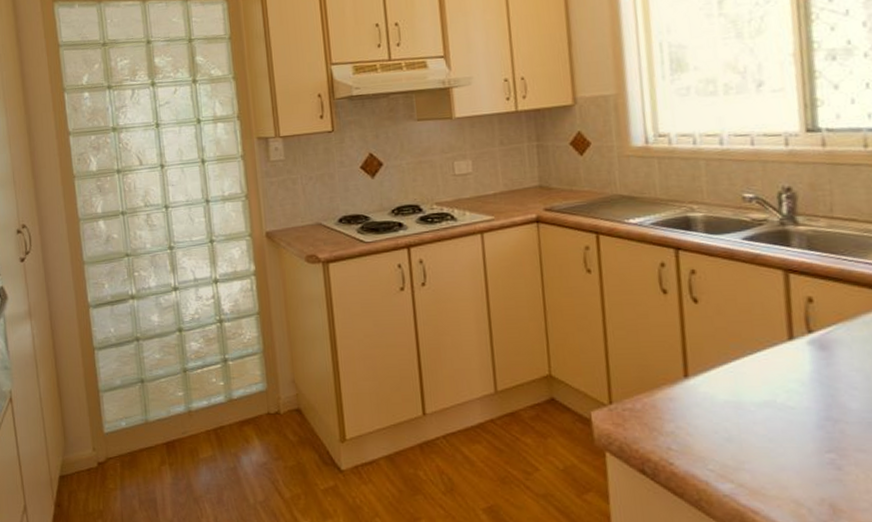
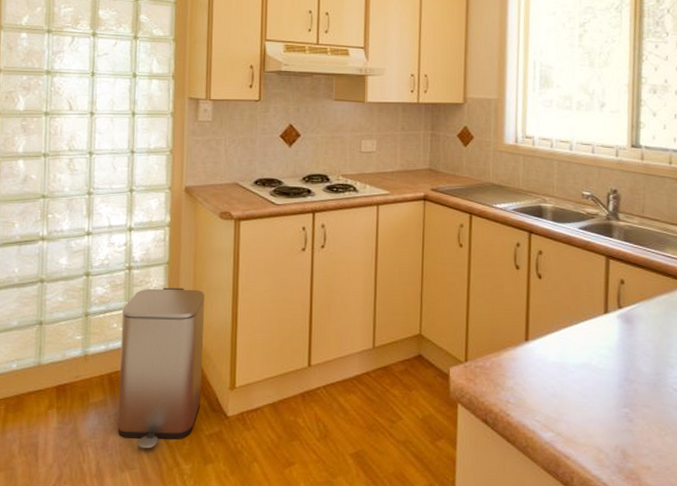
pedal bin: none [219,338,312,504] -> present [117,287,205,449]

